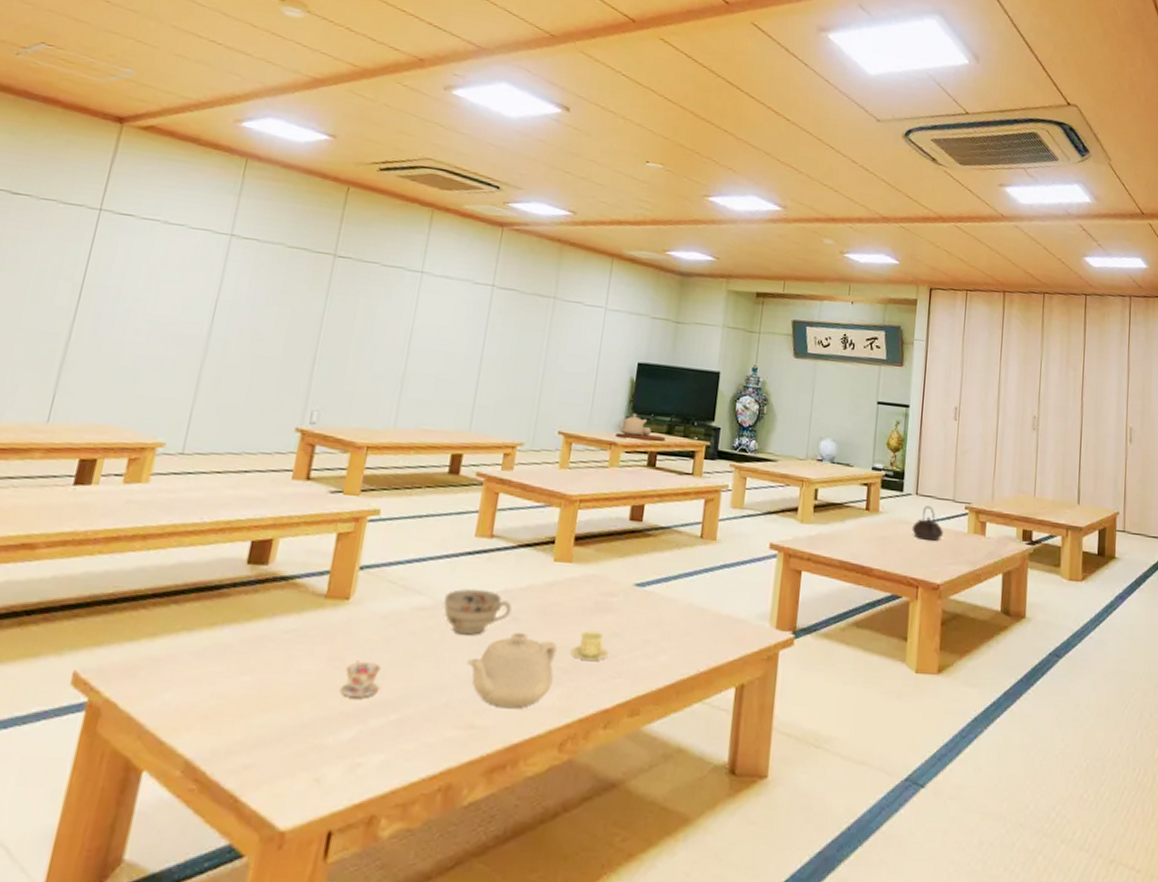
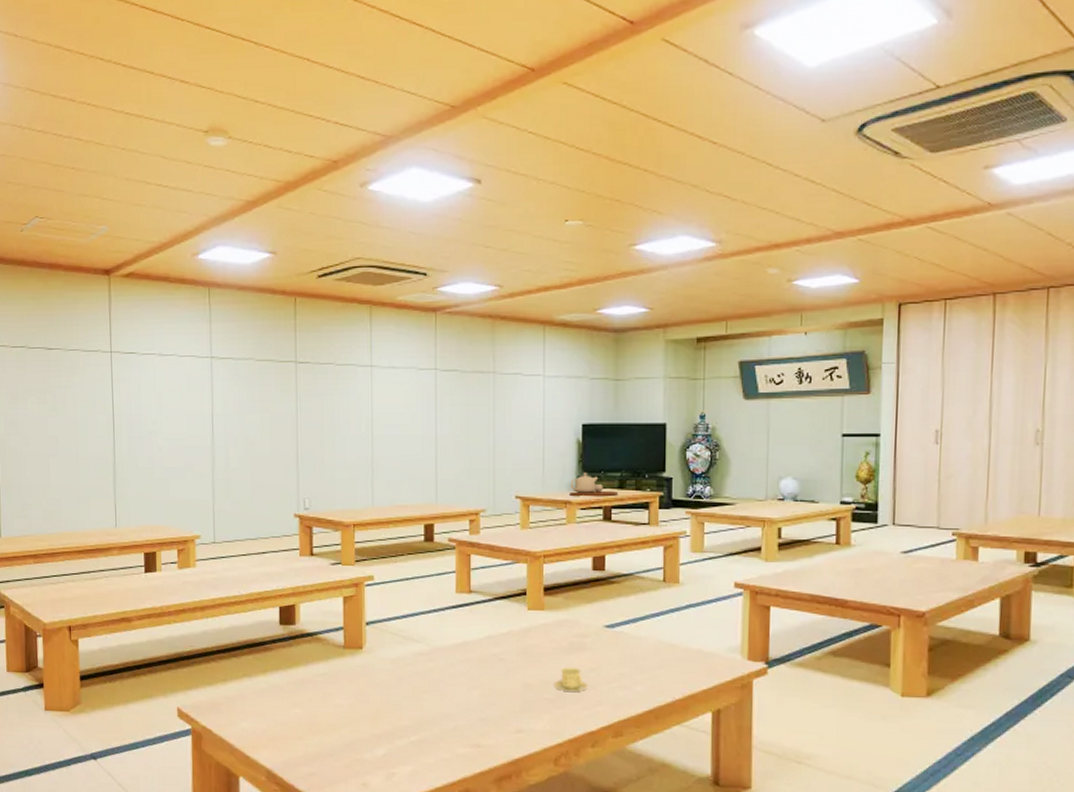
teacup: present [340,660,382,697] -> none [369,696,399,724]
teacup: present [443,588,512,635] -> none [439,636,497,674]
teapot: present [467,632,557,708] -> none [467,670,541,731]
teapot: present [912,506,943,541] -> none [890,535,927,569]

